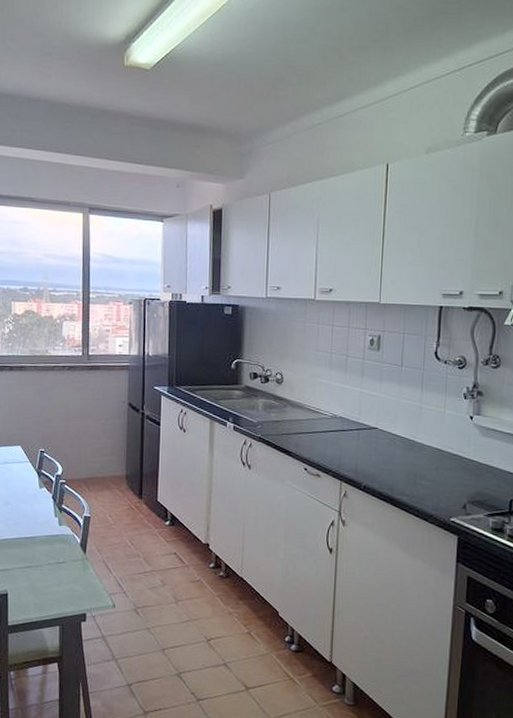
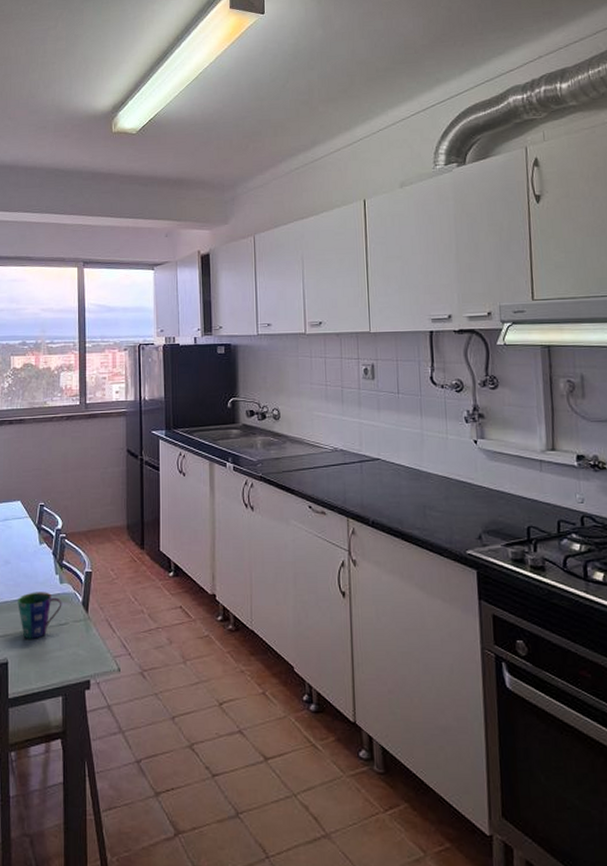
cup: none [17,532,61,575] -> present [18,592,62,639]

